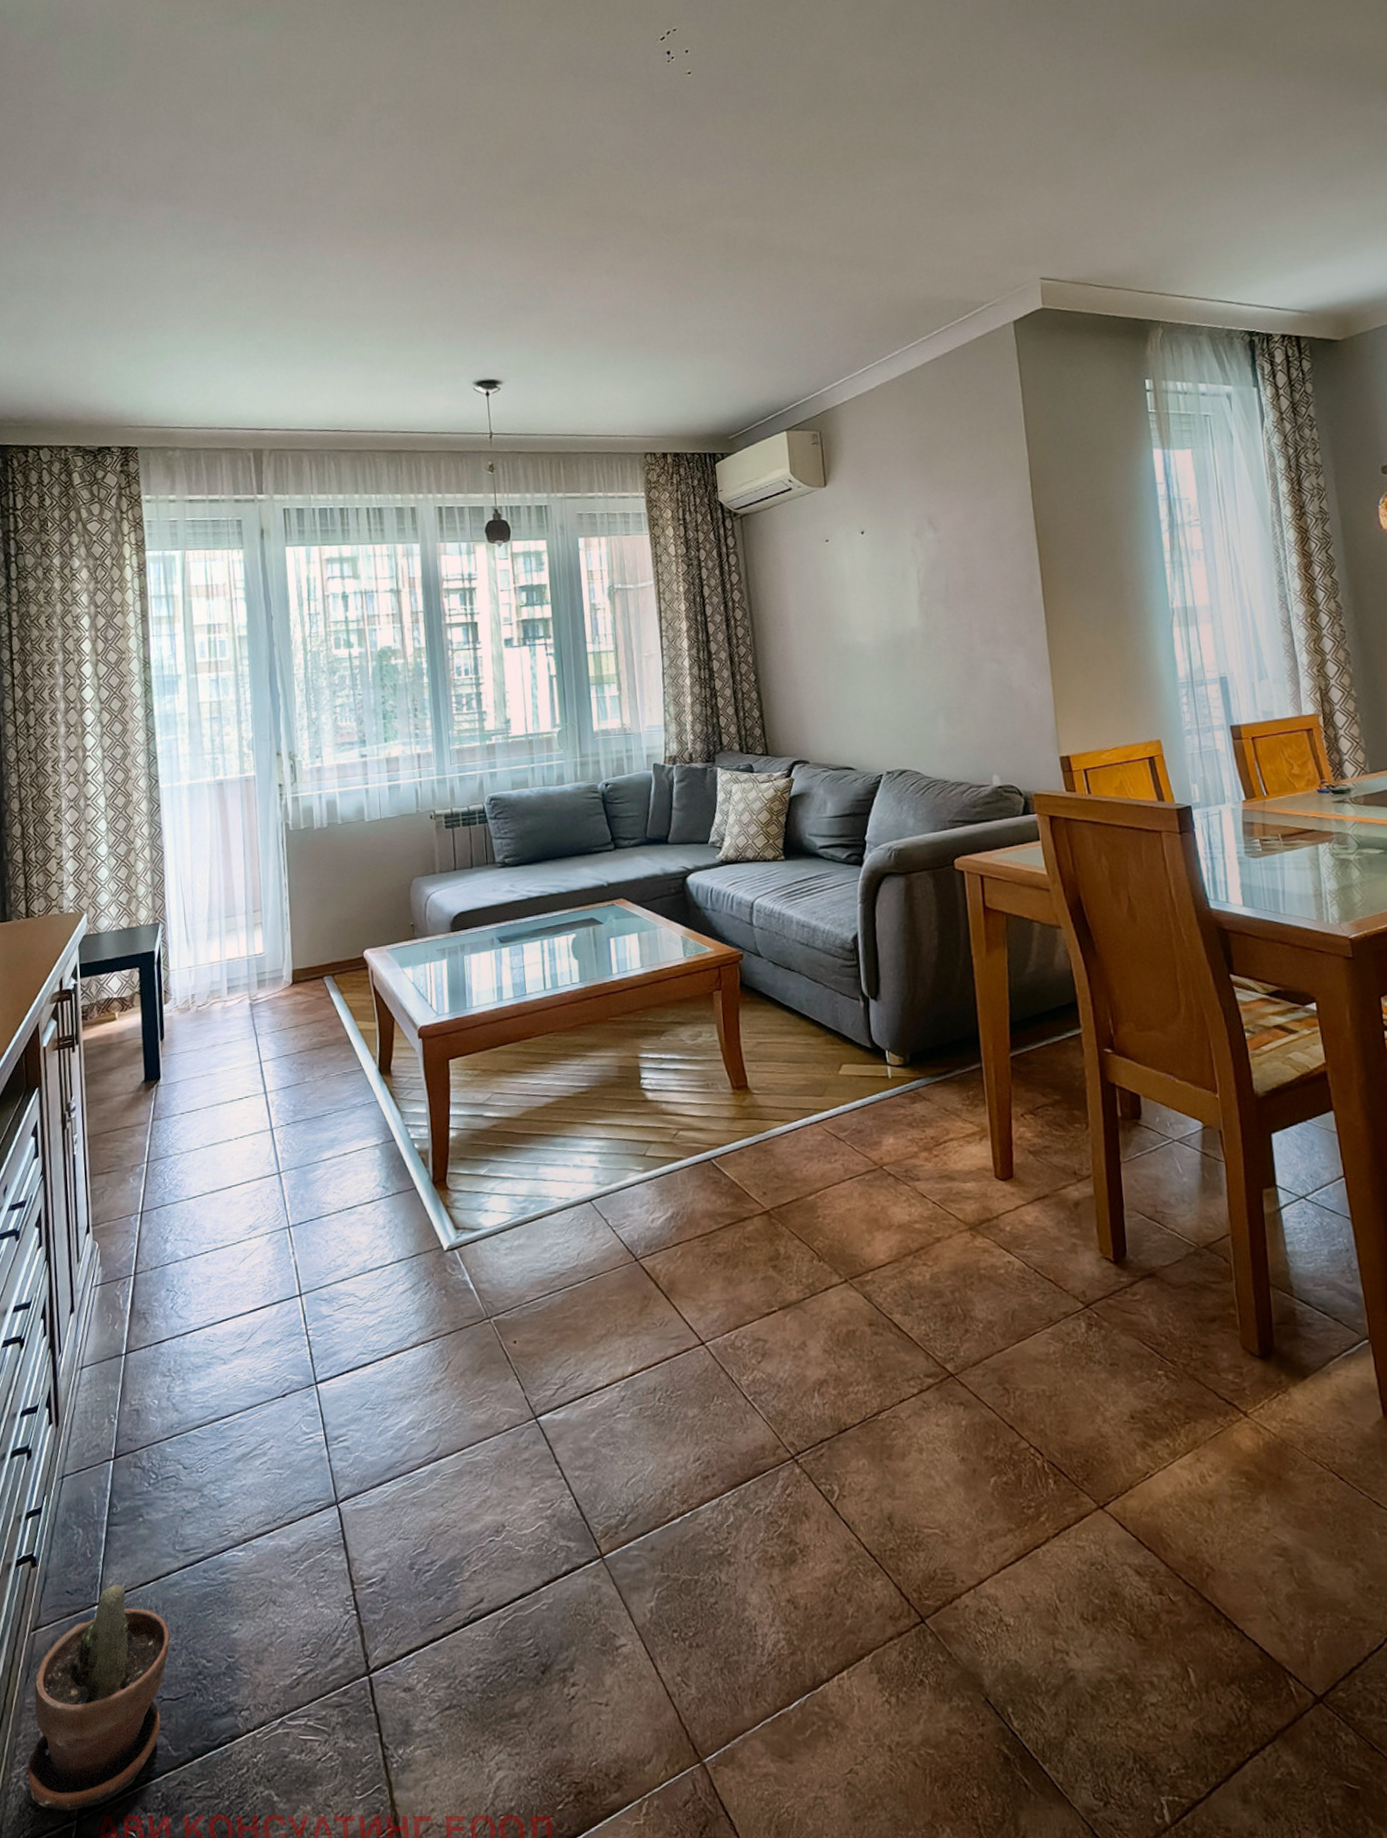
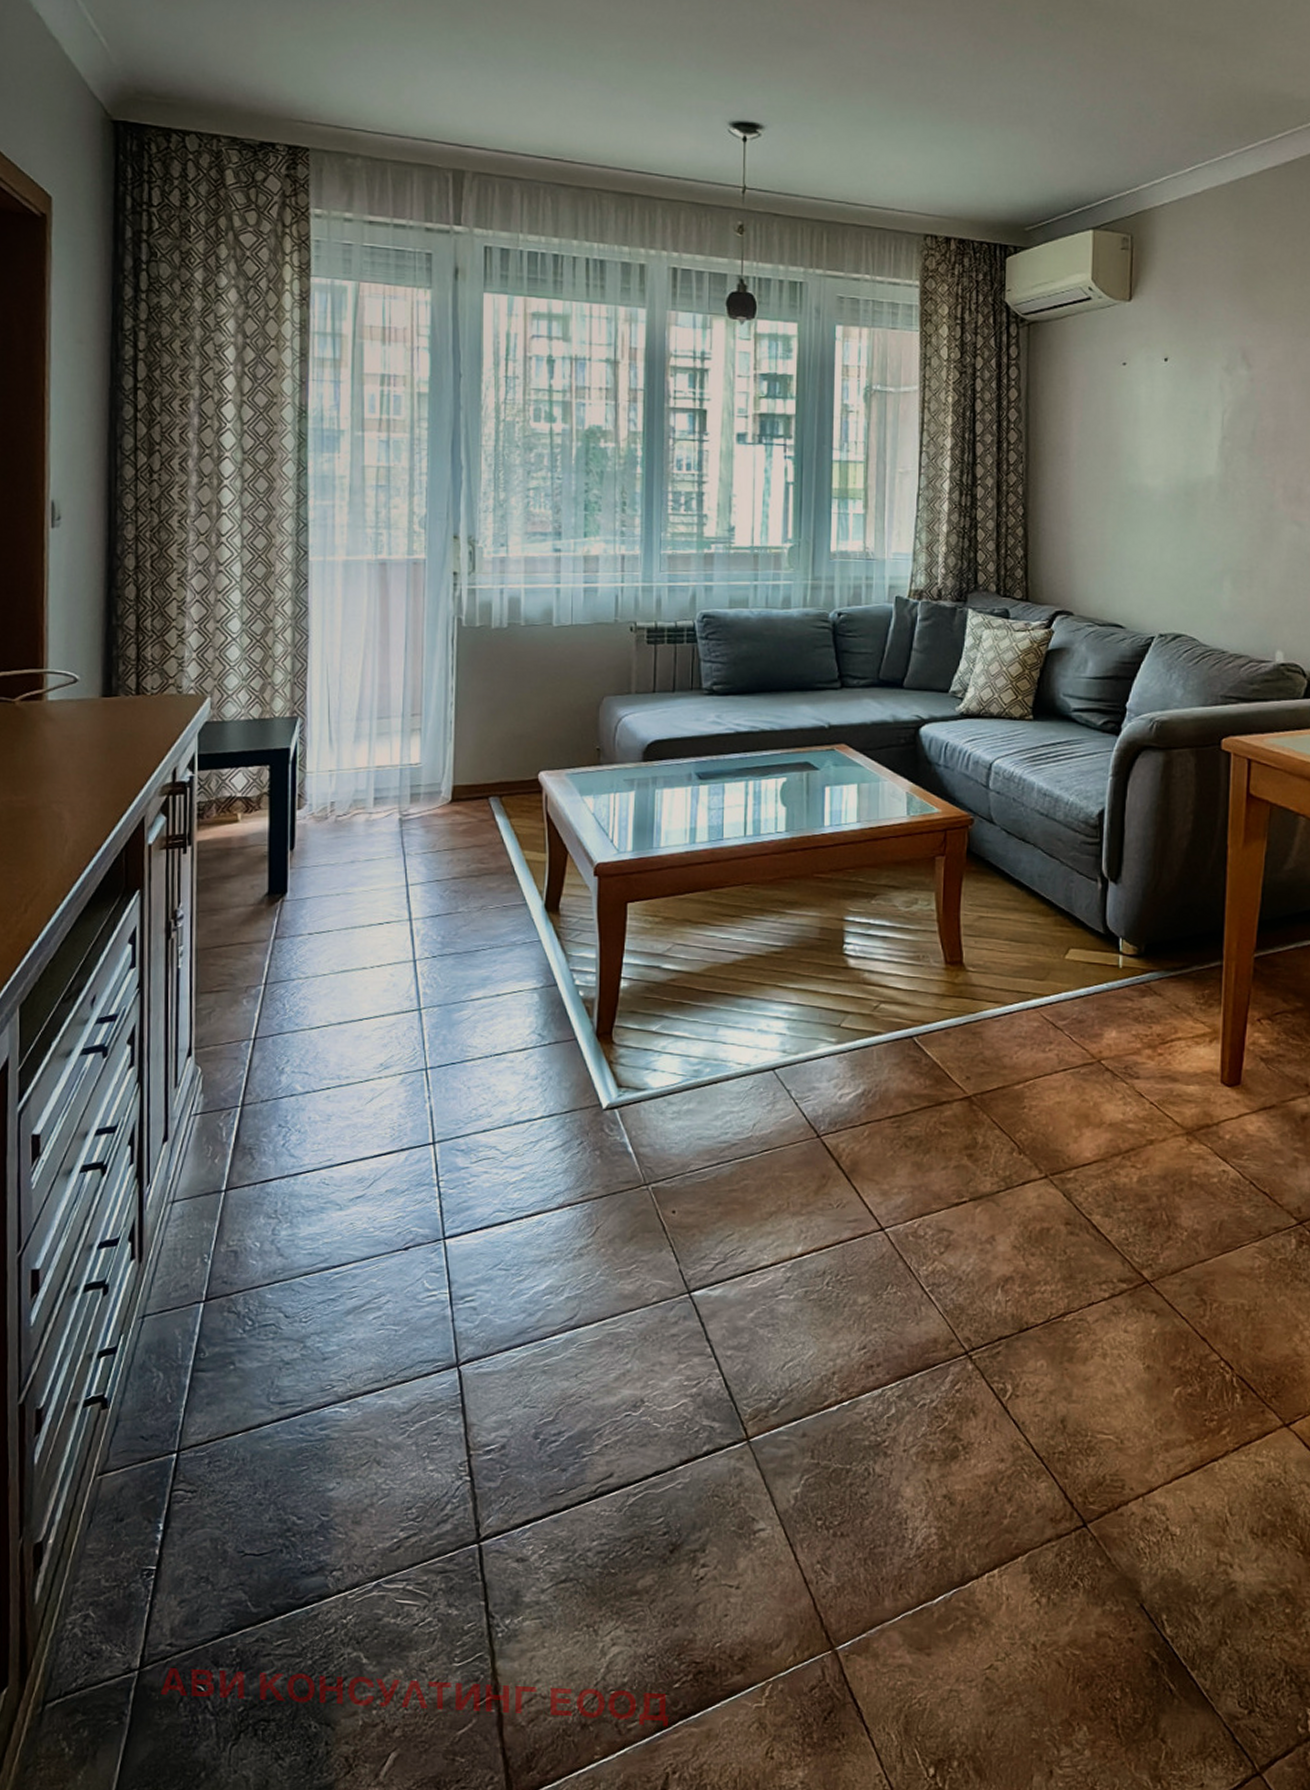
potted plant: present [27,1583,170,1811] -> none [84,1432,257,1661]

